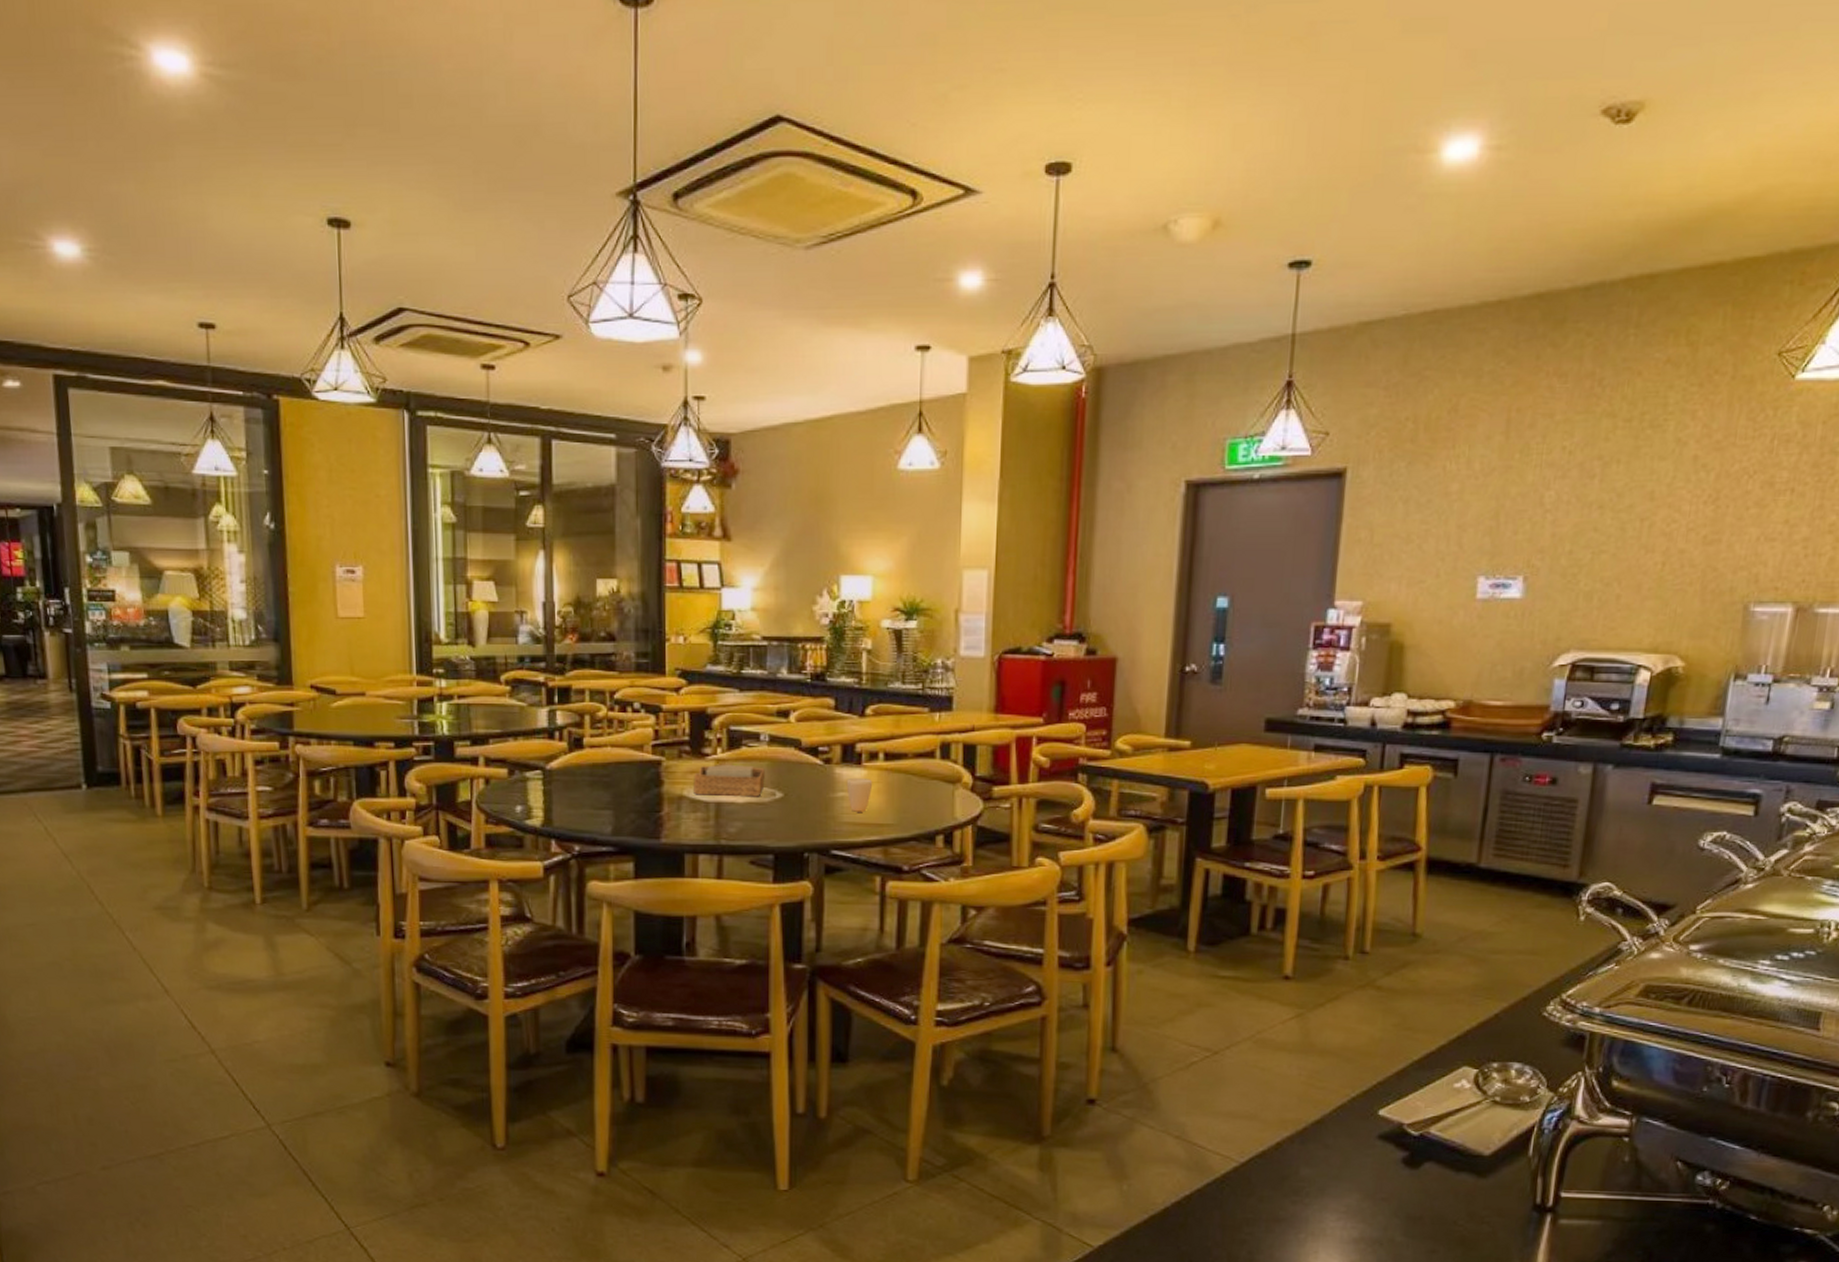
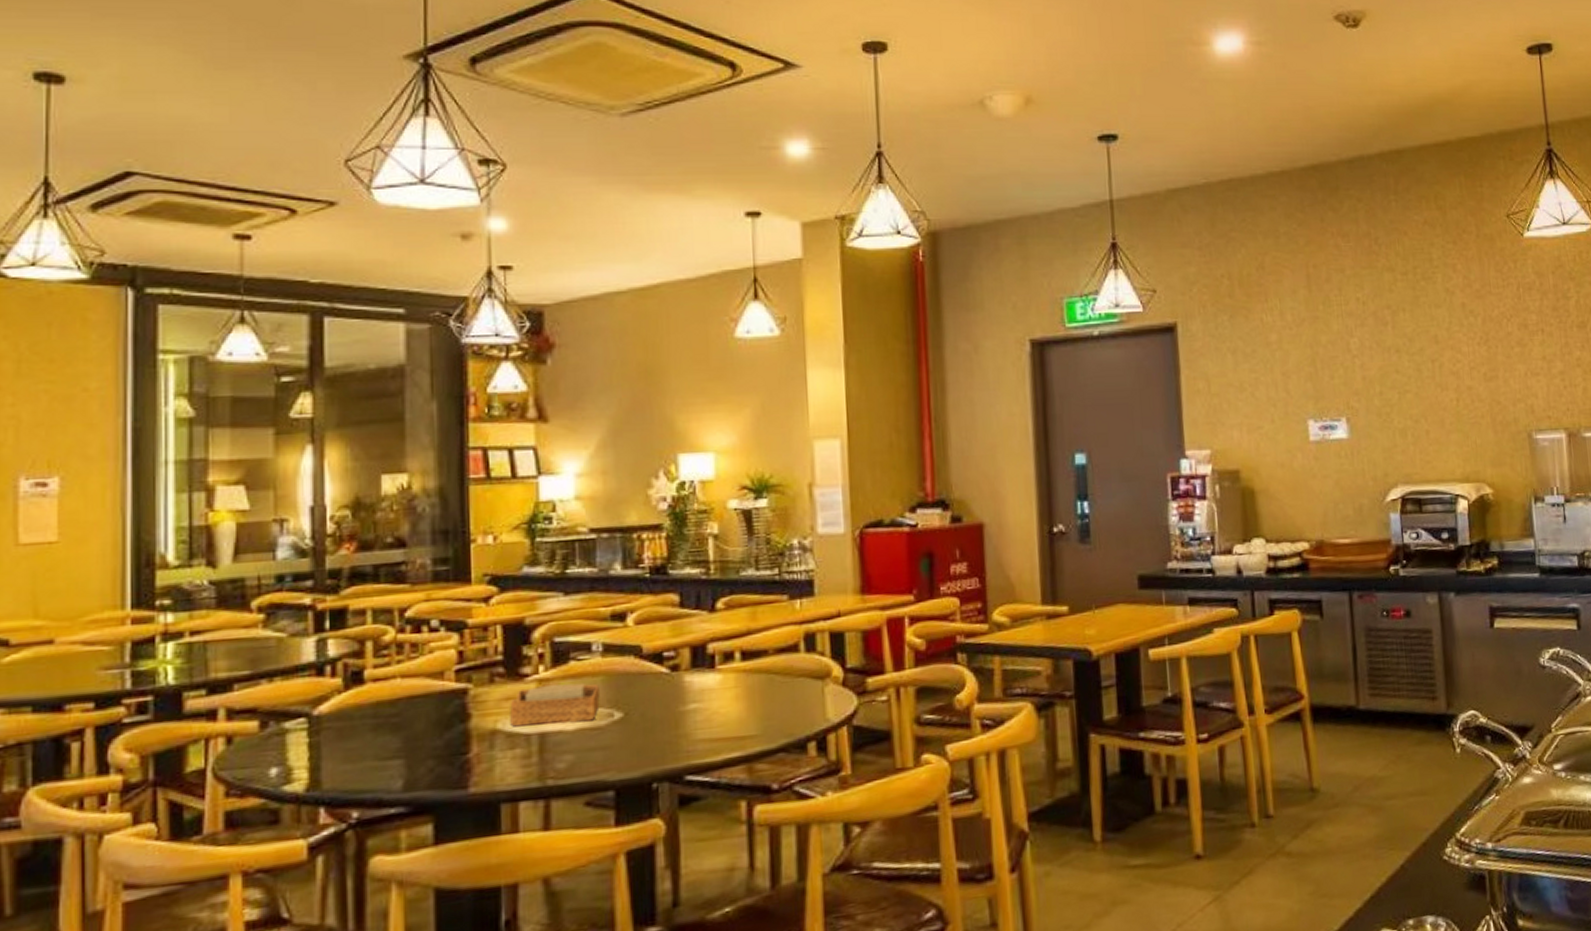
cup: present [846,777,873,812] -> none [698,683,730,726]

